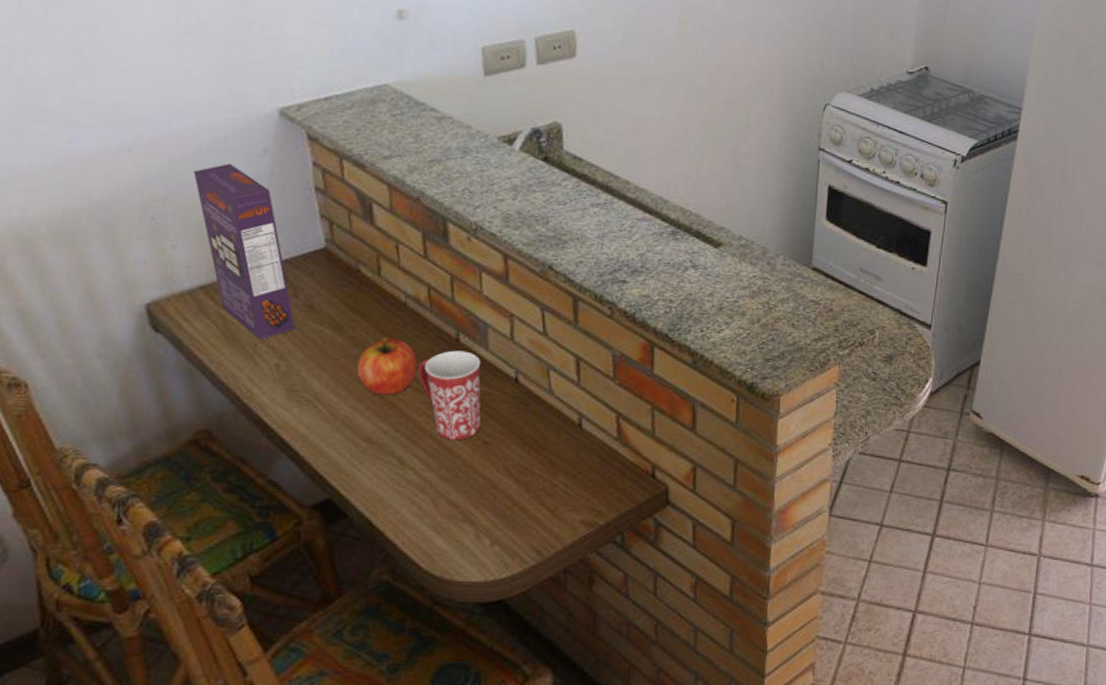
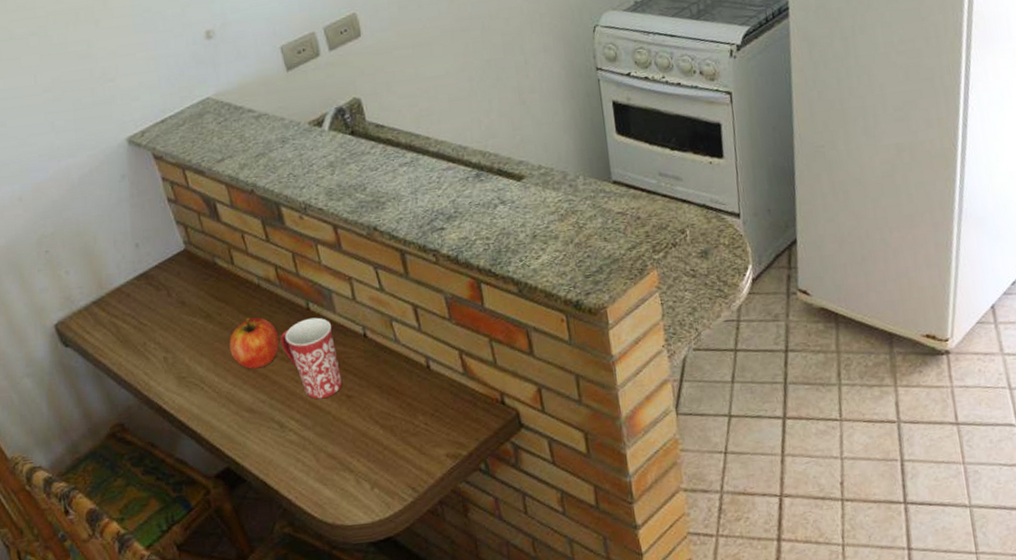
cereal box: present [194,163,296,340] -> none [71,192,174,339]

